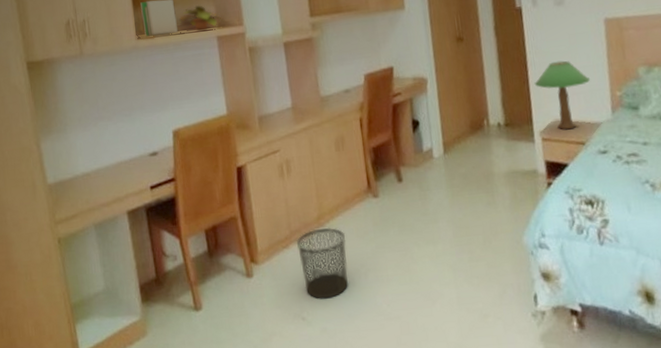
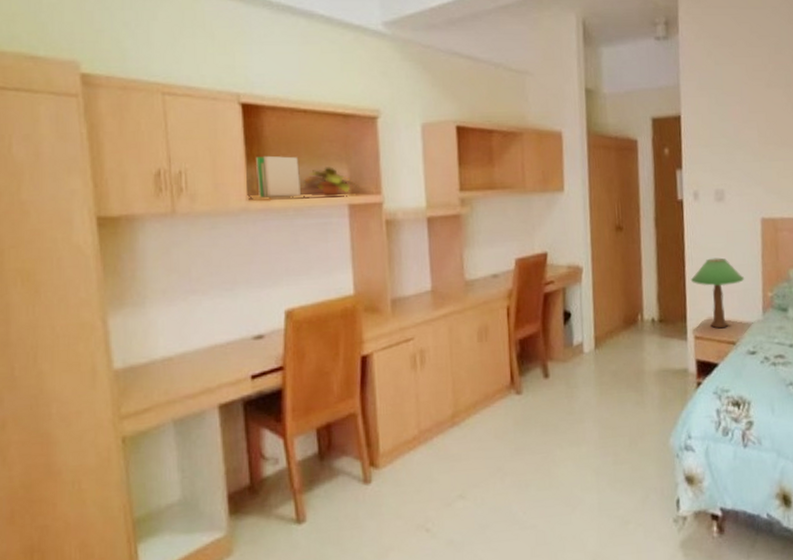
waste bin: present [297,227,349,299] -> none [426,426,483,508]

